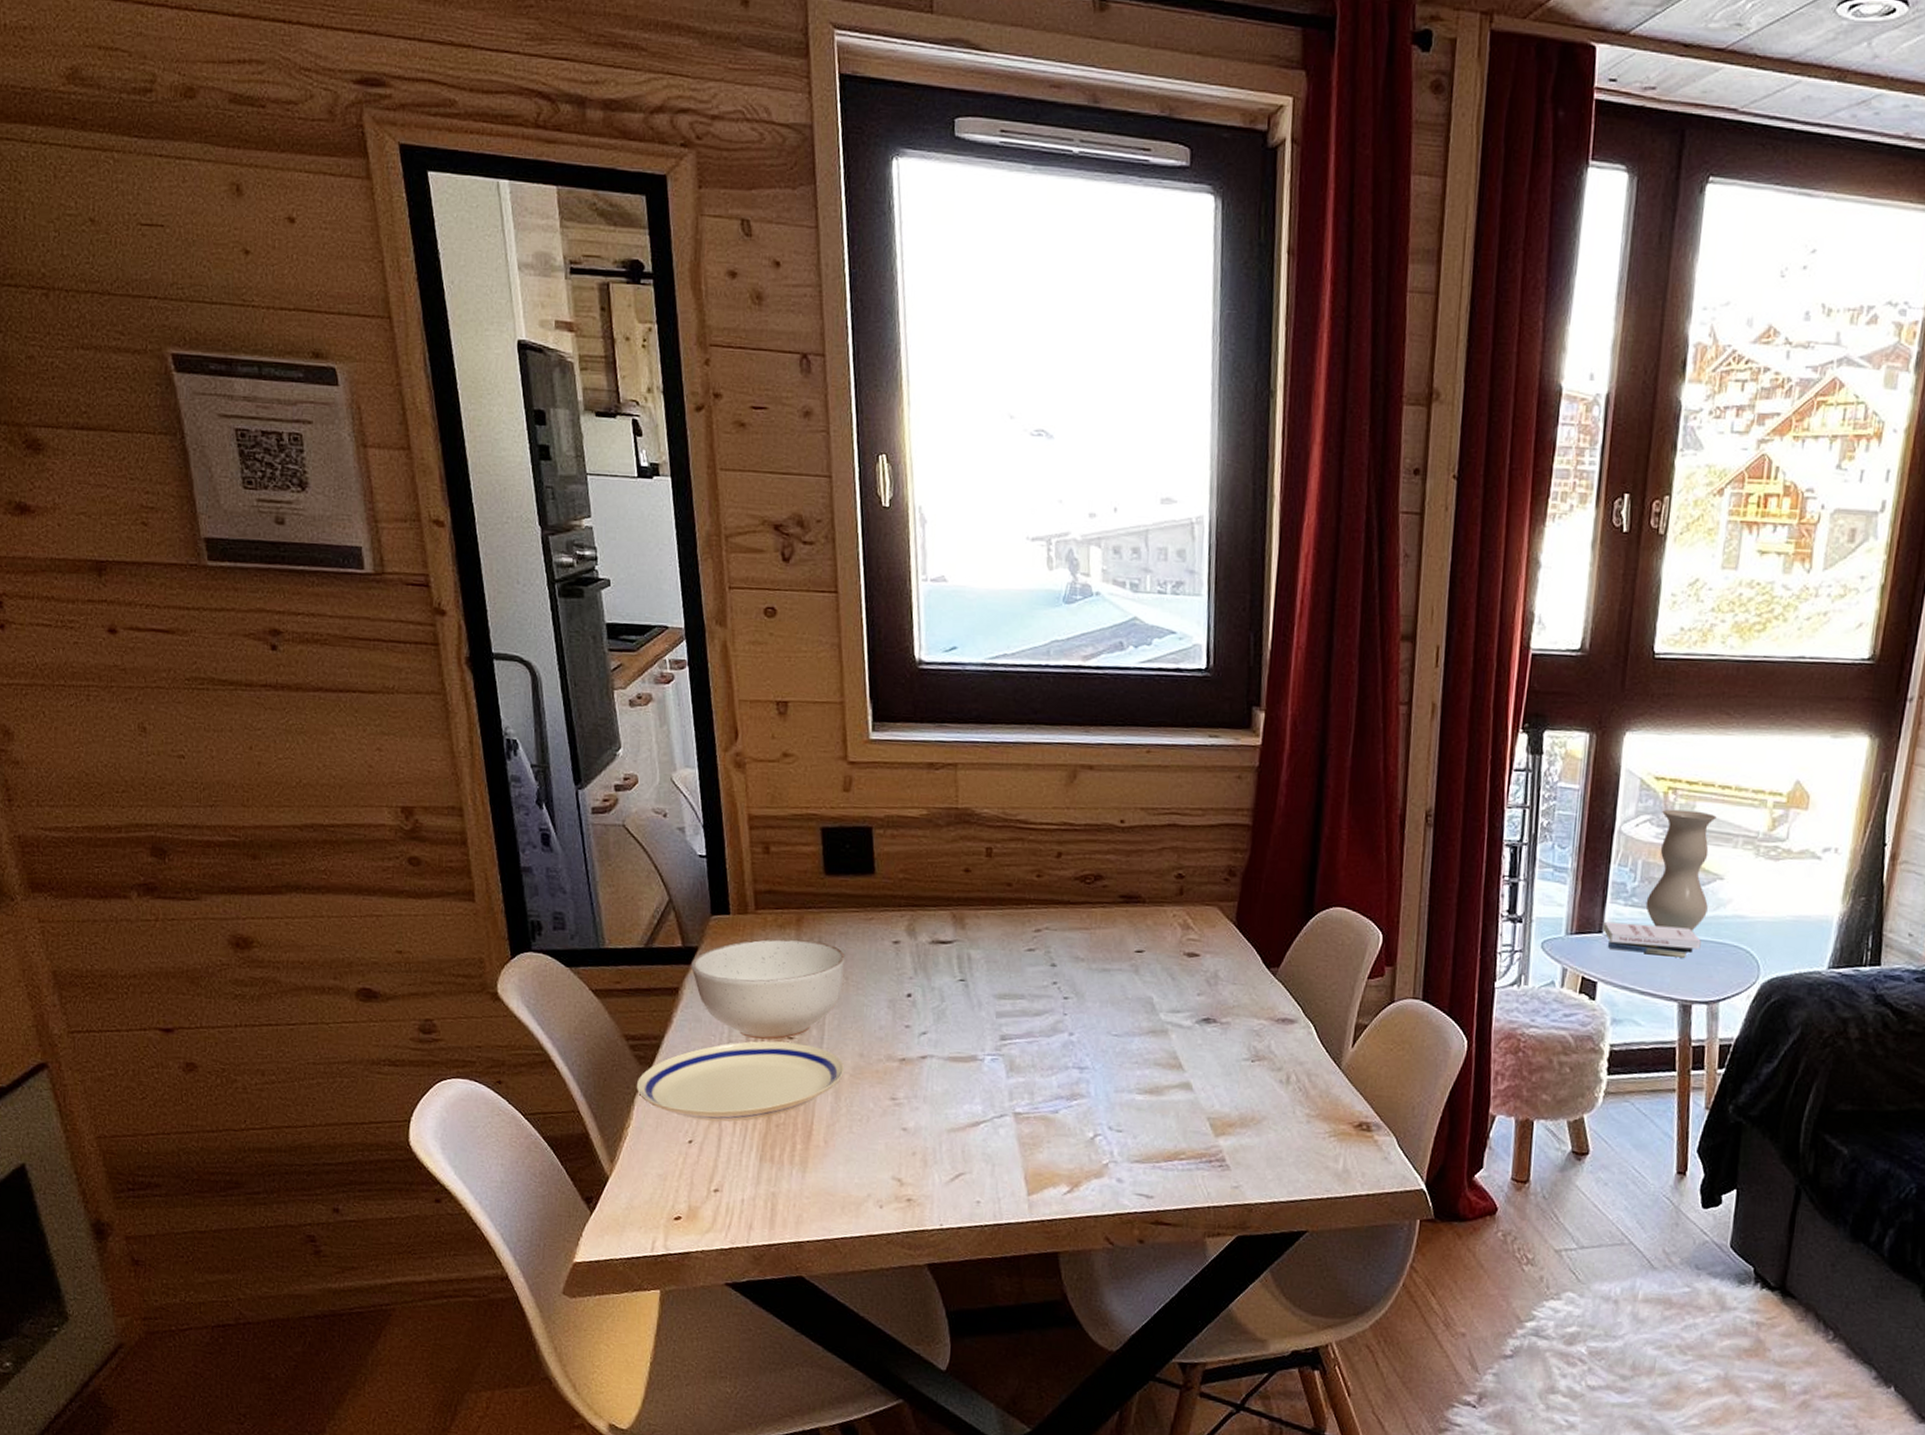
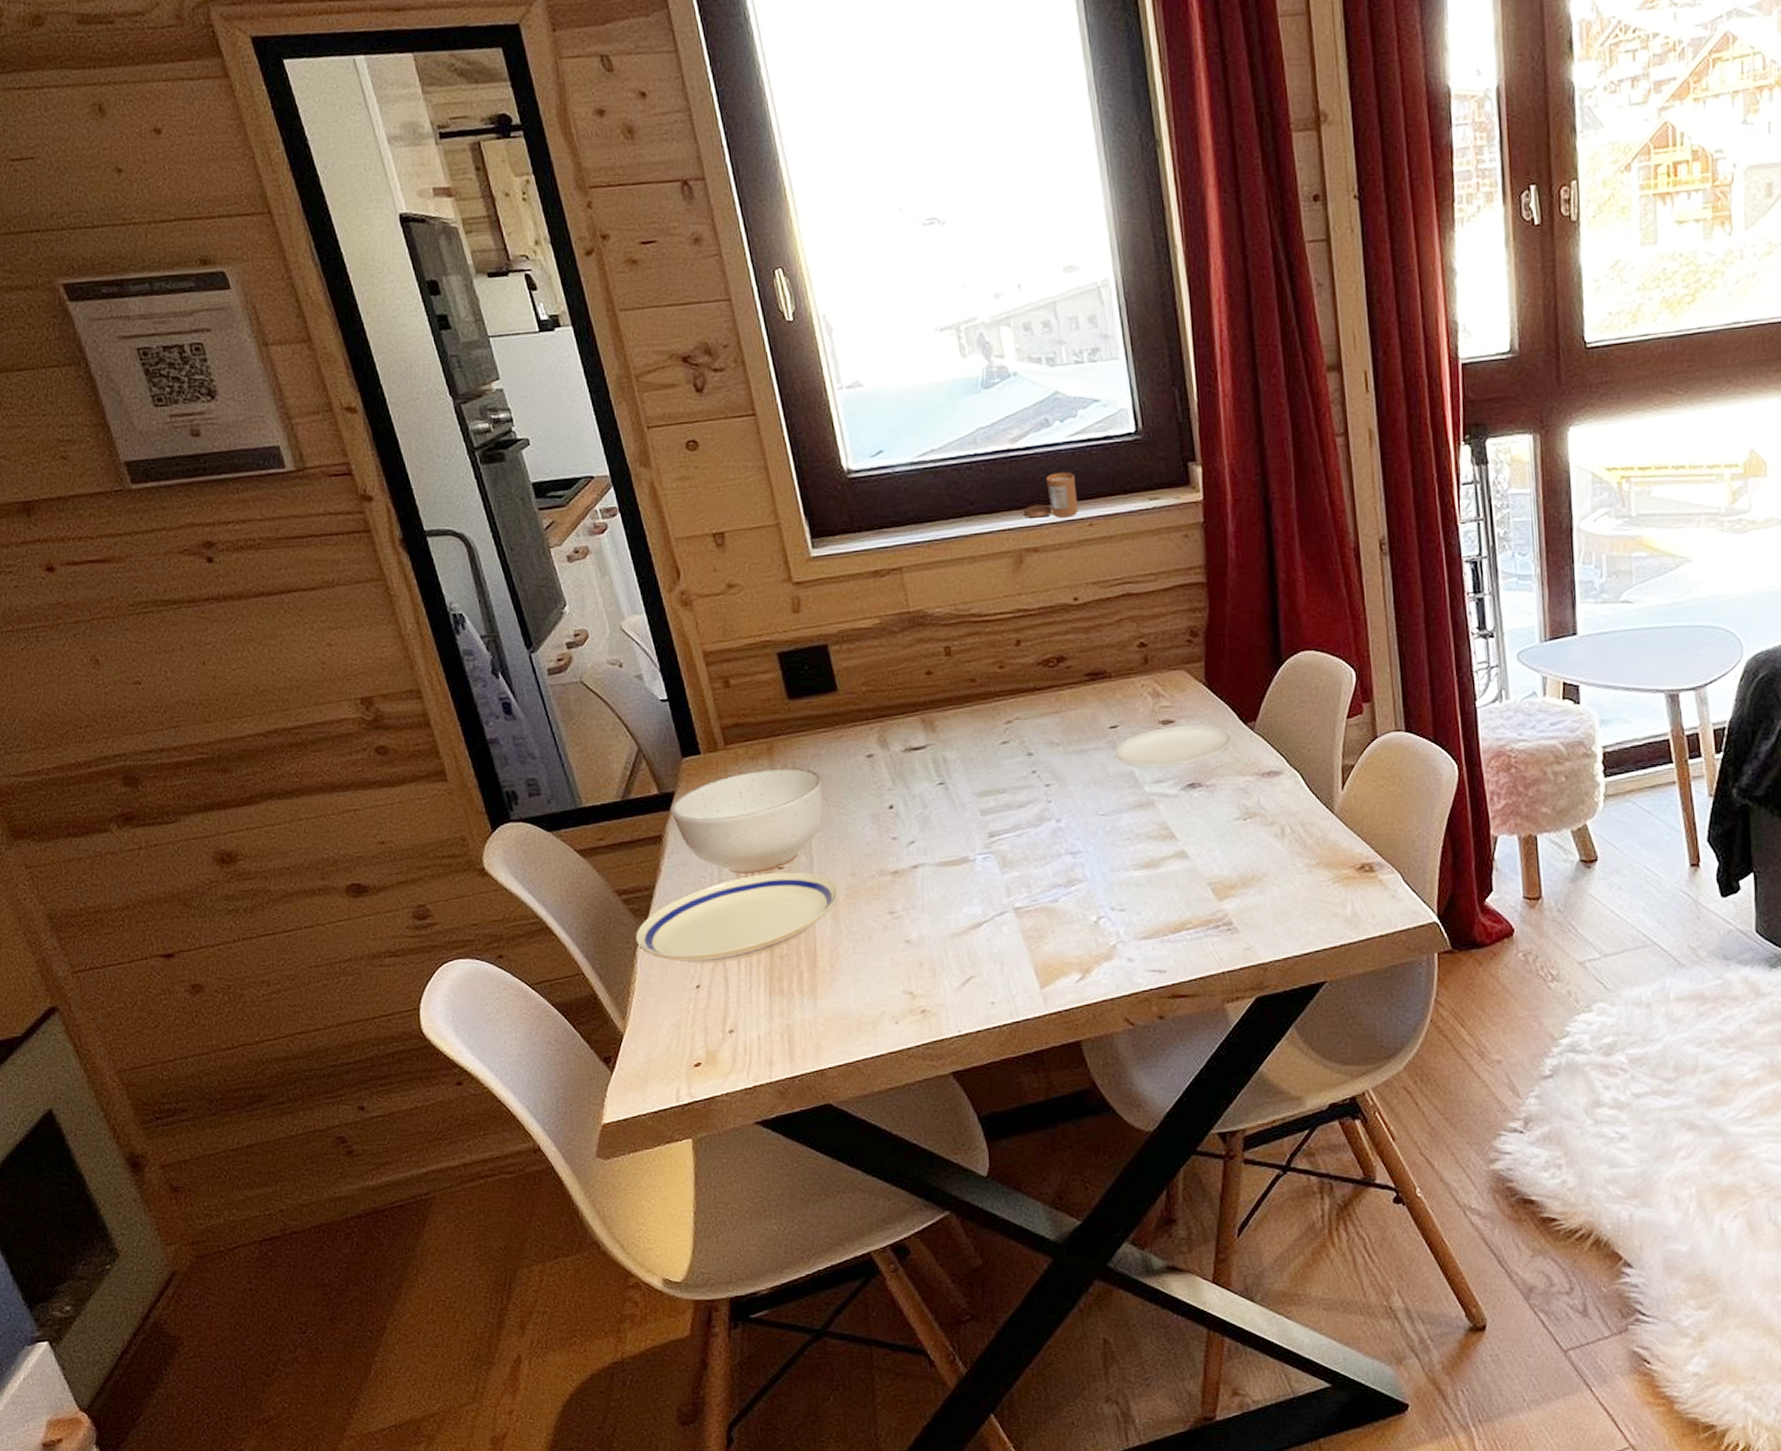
candle: none [1084,696,1140,742] -> present [1023,472,1078,519]
plate: none [1135,960,1253,1000] -> present [1113,725,1232,769]
books: present [1602,921,1701,958] -> none [1576,616,1679,650]
vase: present [1645,809,1717,931] -> none [1616,496,1680,620]

